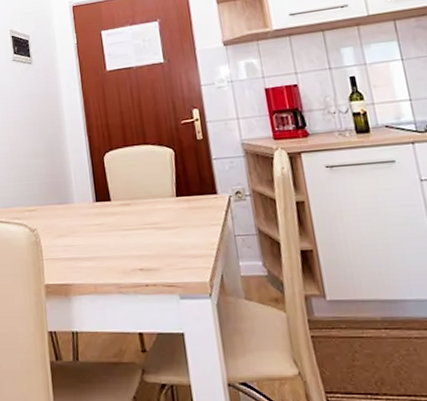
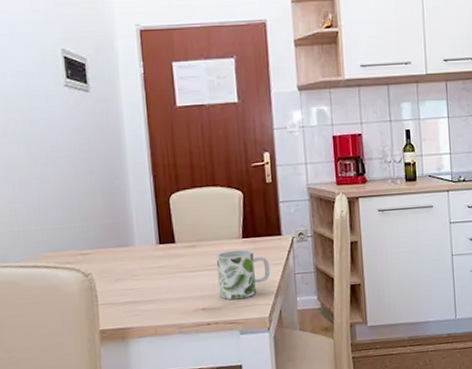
mug: none [150,208,208,262] -> present [215,249,271,300]

